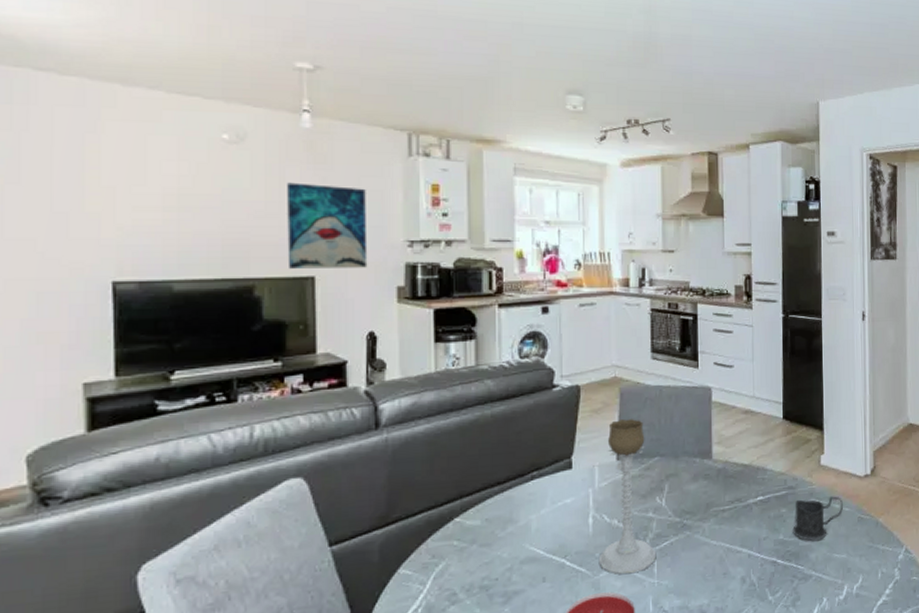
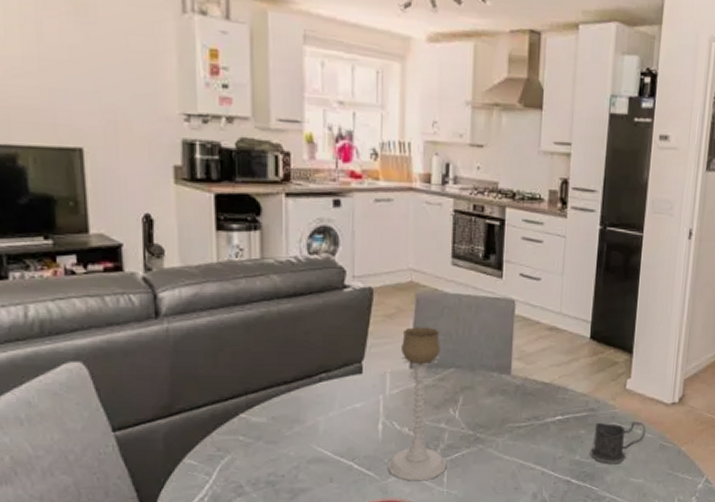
wall art: present [287,182,368,269] -> none [46,36,141,142]

